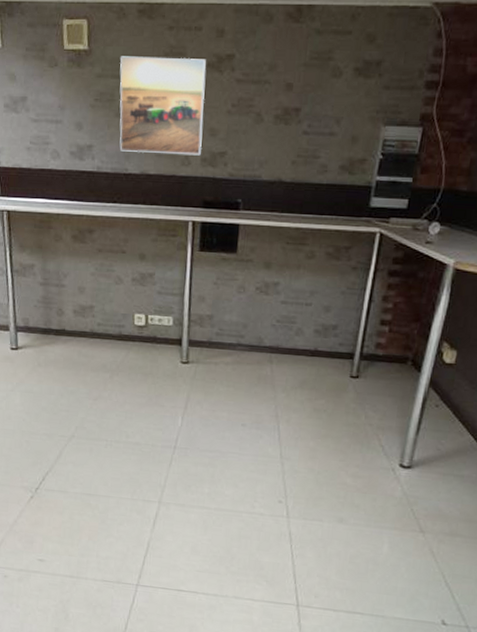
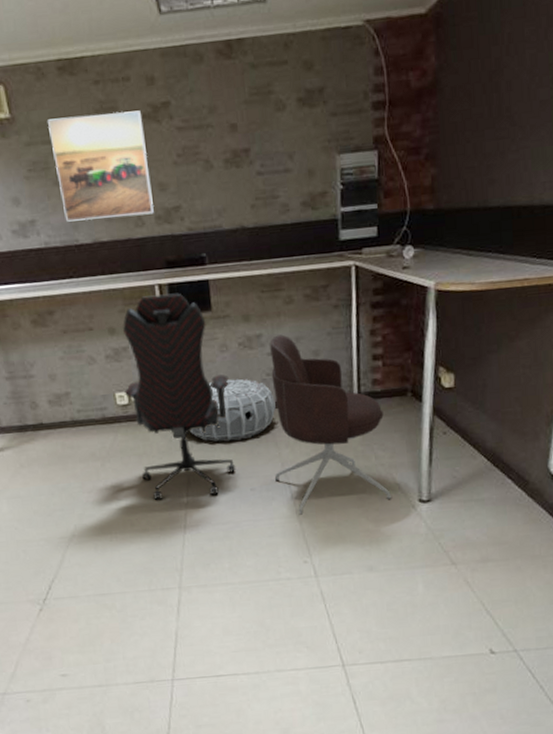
office chair: none [143,230,241,424] -> present [123,293,236,500]
air purifier: none [196,319,280,377] -> present [190,379,276,442]
office chair: none [265,286,381,460] -> present [270,334,391,515]

